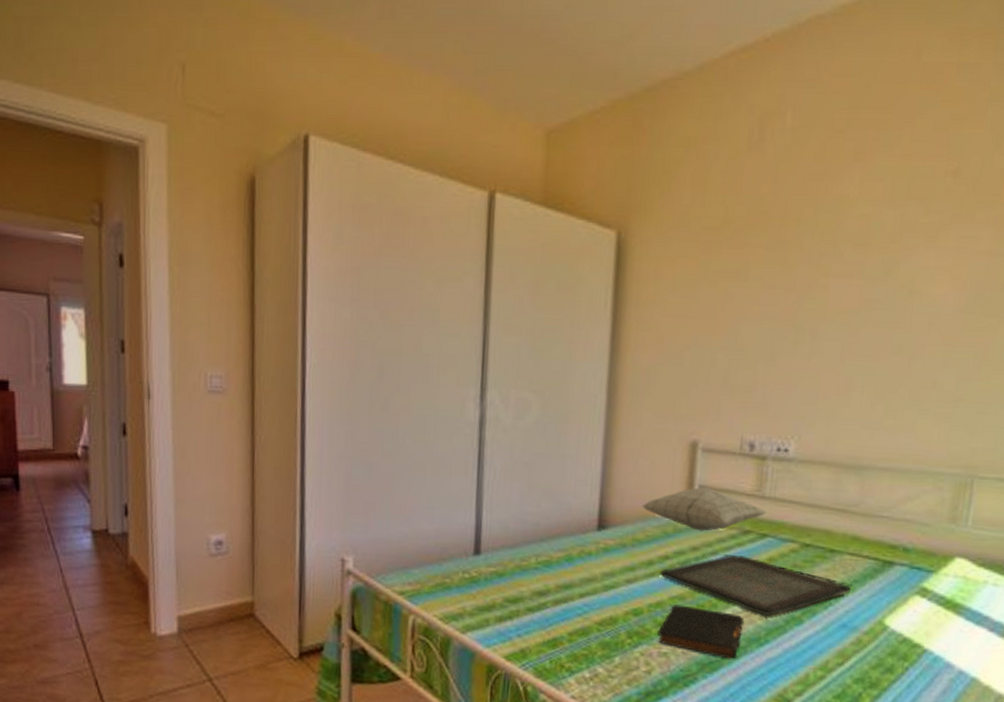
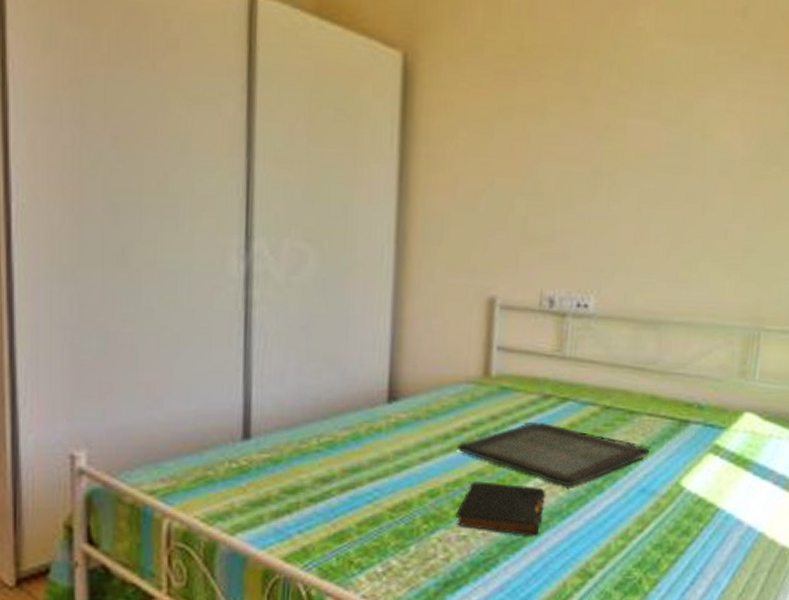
pillow: present [642,487,767,531] -> none [436,349,568,398]

